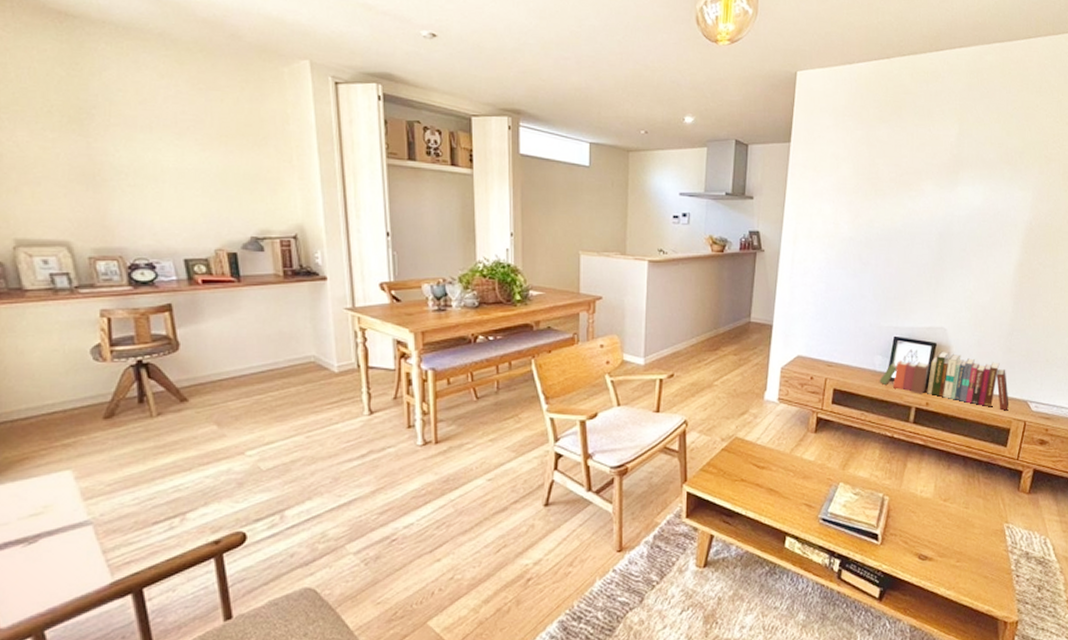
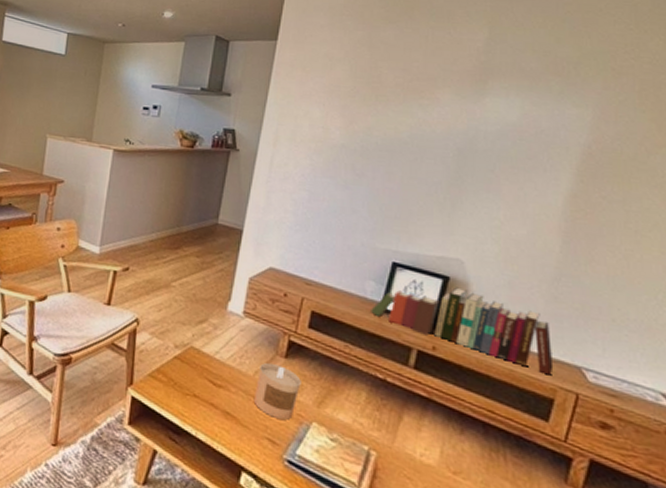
candle: none [791,439,829,486] -> present [253,362,301,420]

